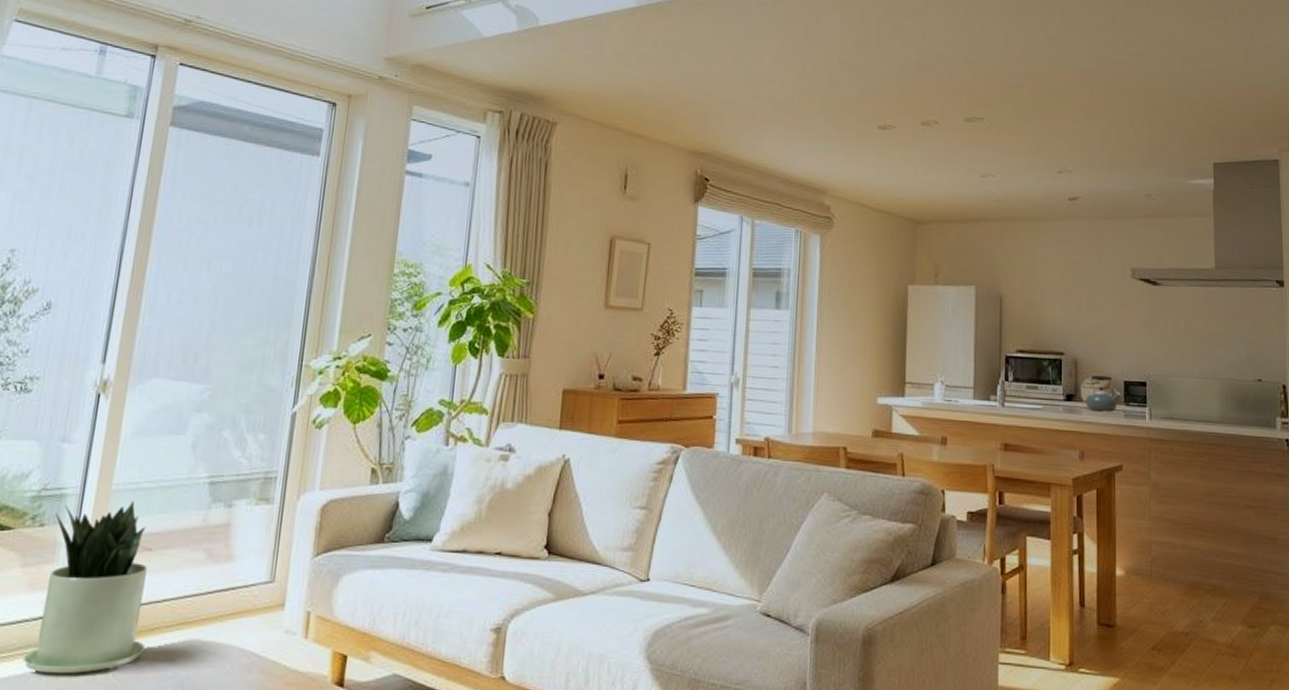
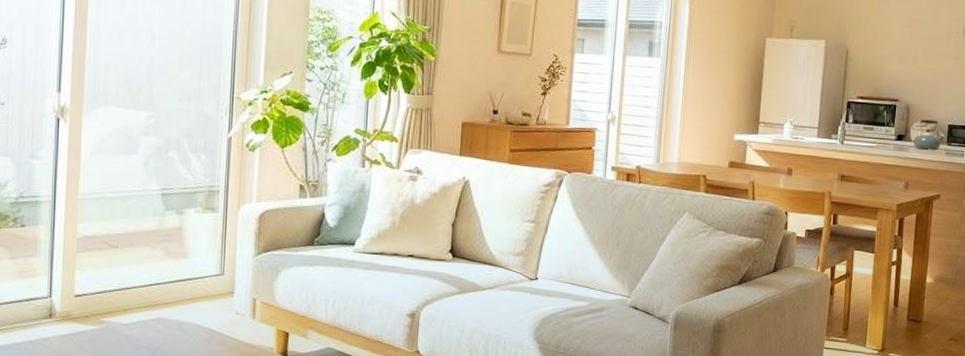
planter: present [22,500,147,674] -> none [21,207,121,343]

